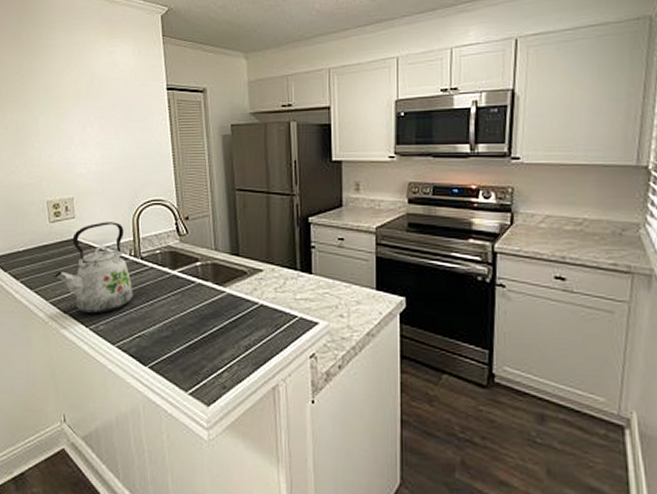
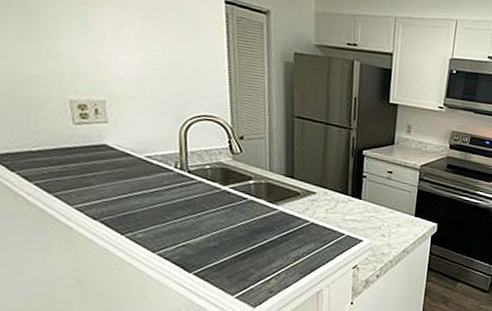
kettle: present [54,222,133,314] -> none [80,130,178,223]

